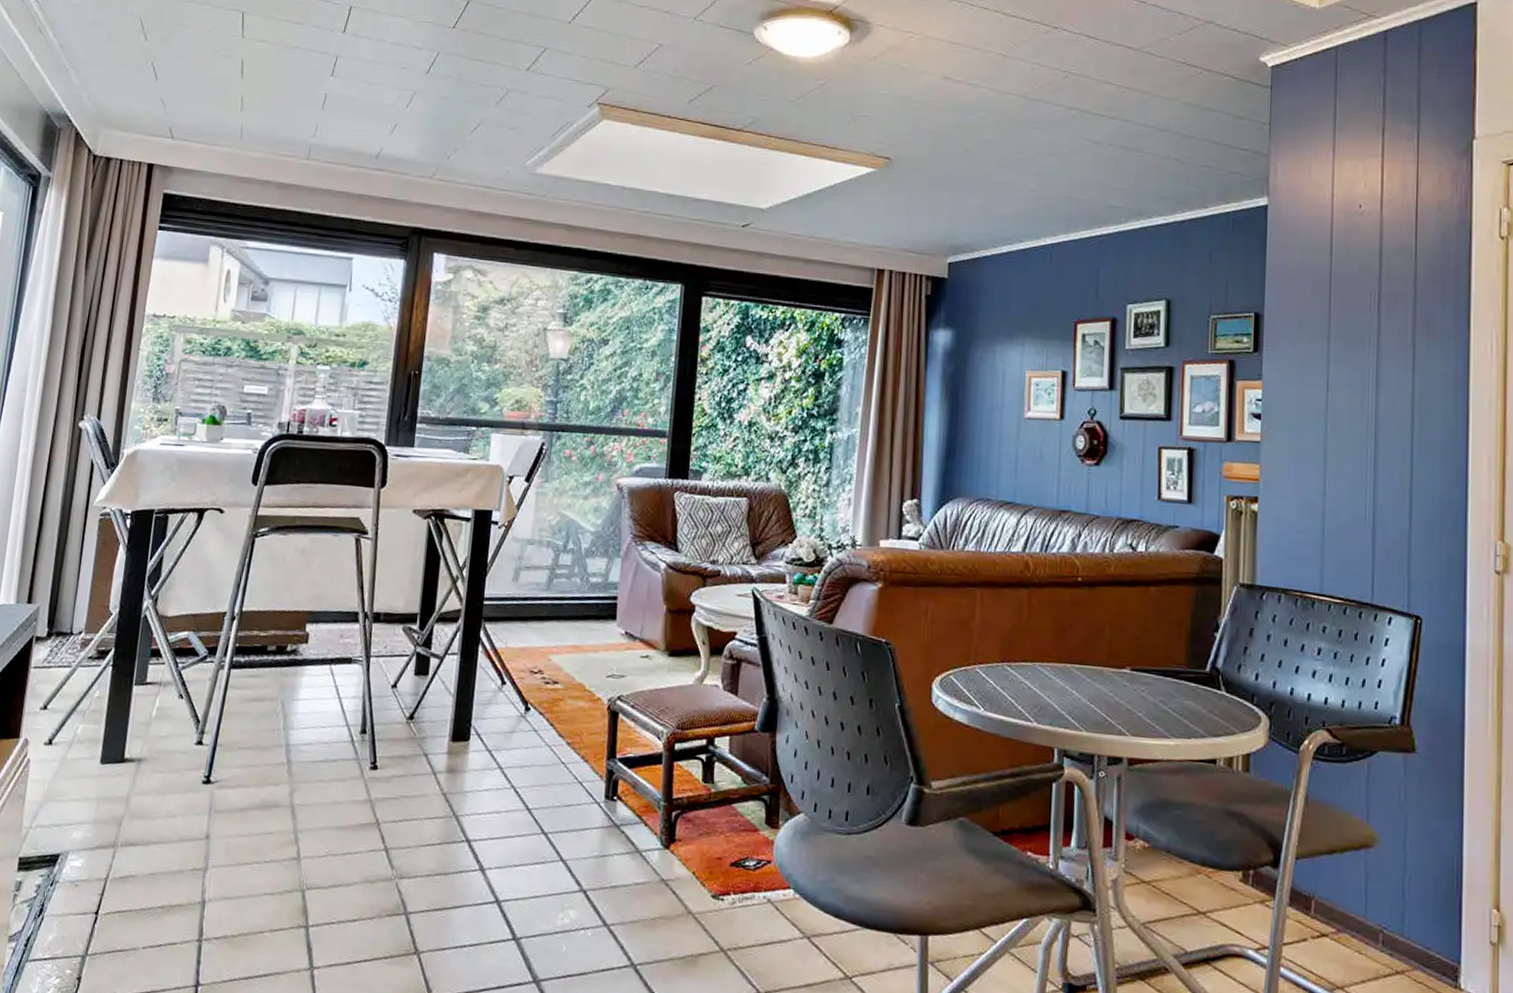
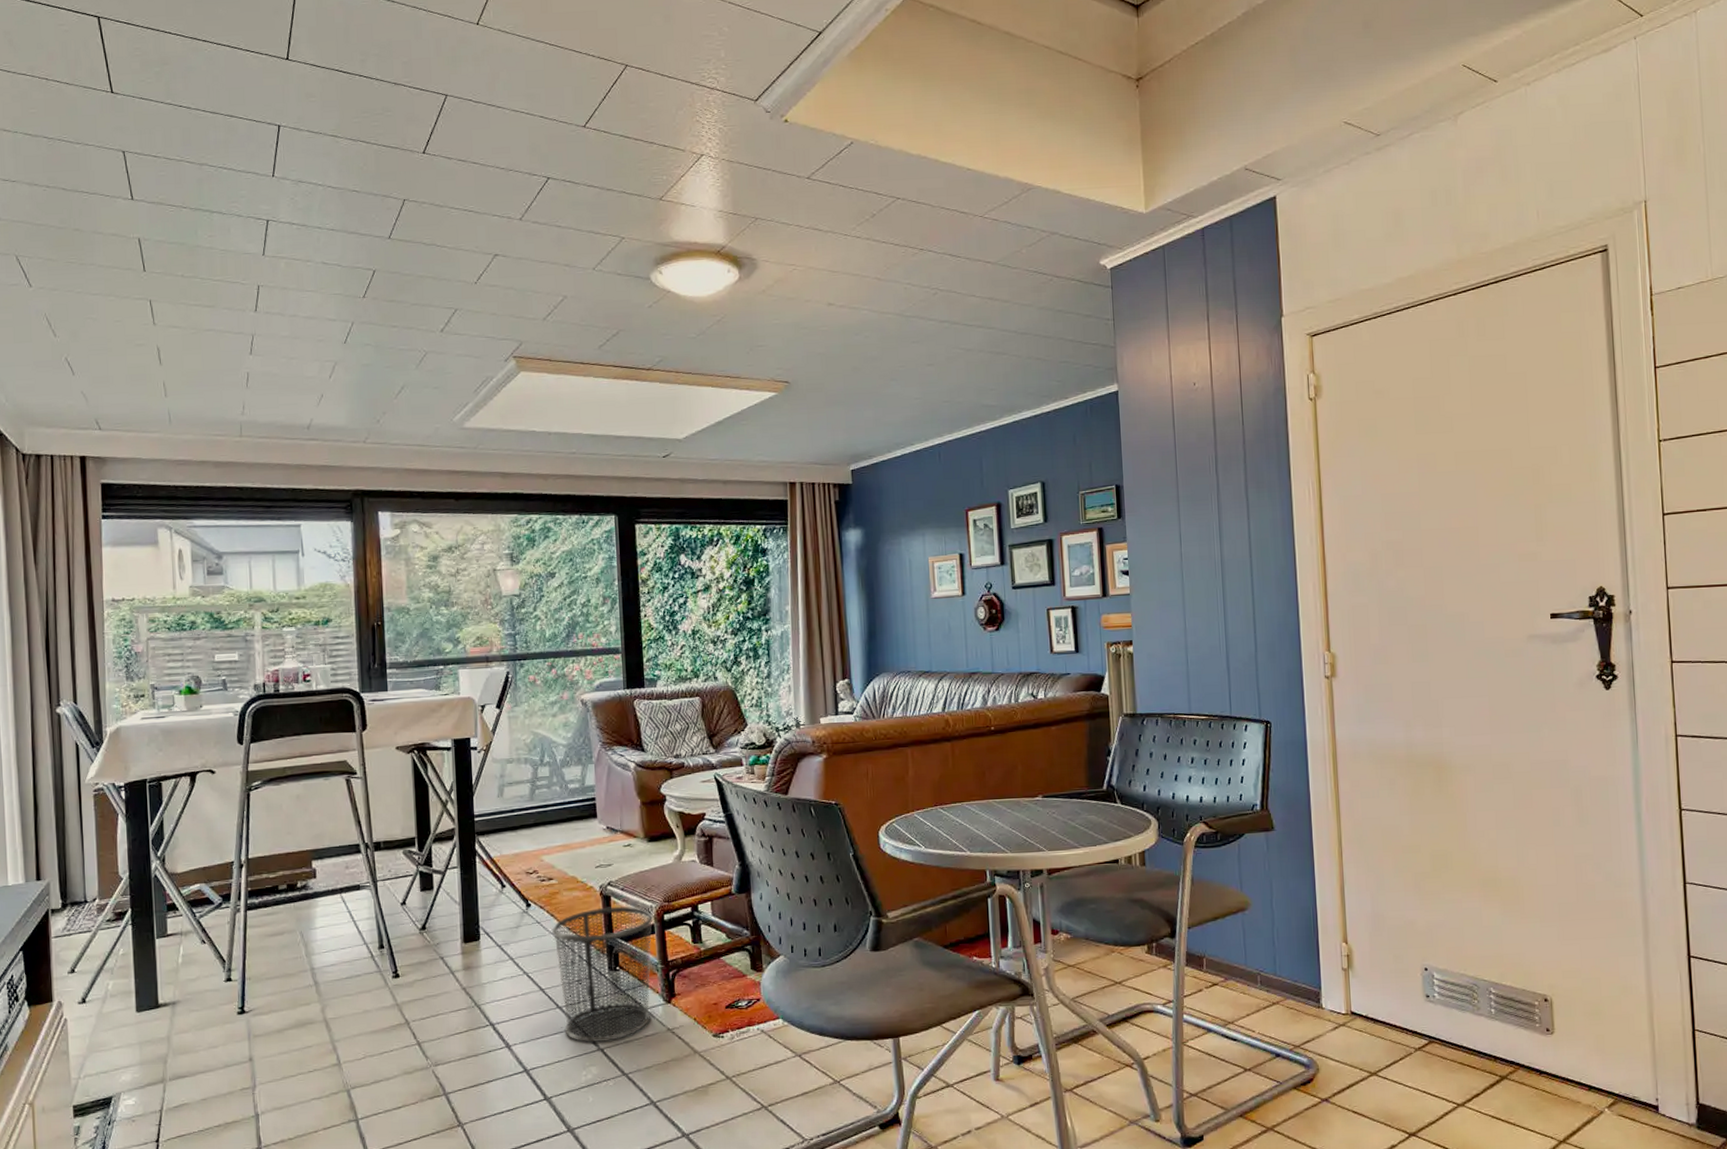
waste bin: none [546,724,663,883] -> present [552,906,653,1043]

